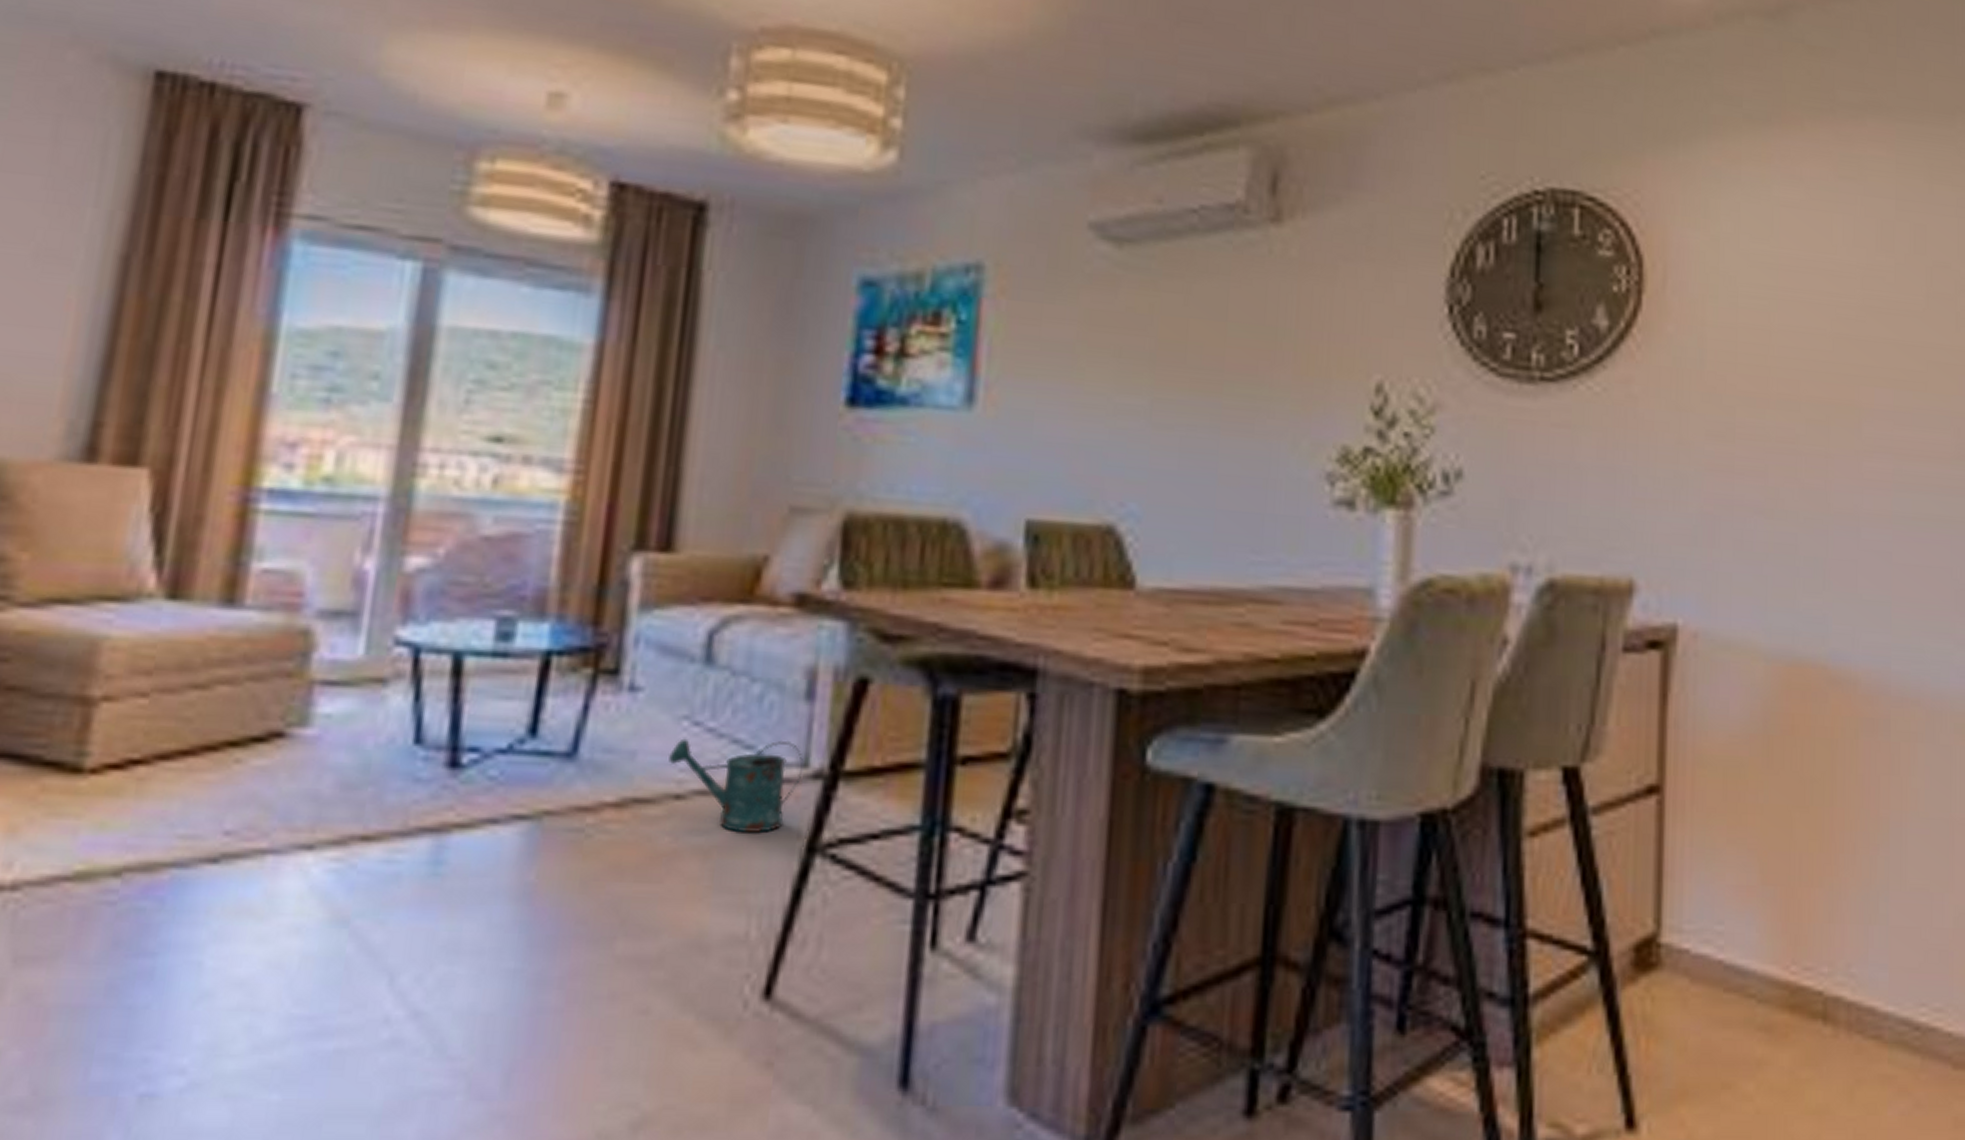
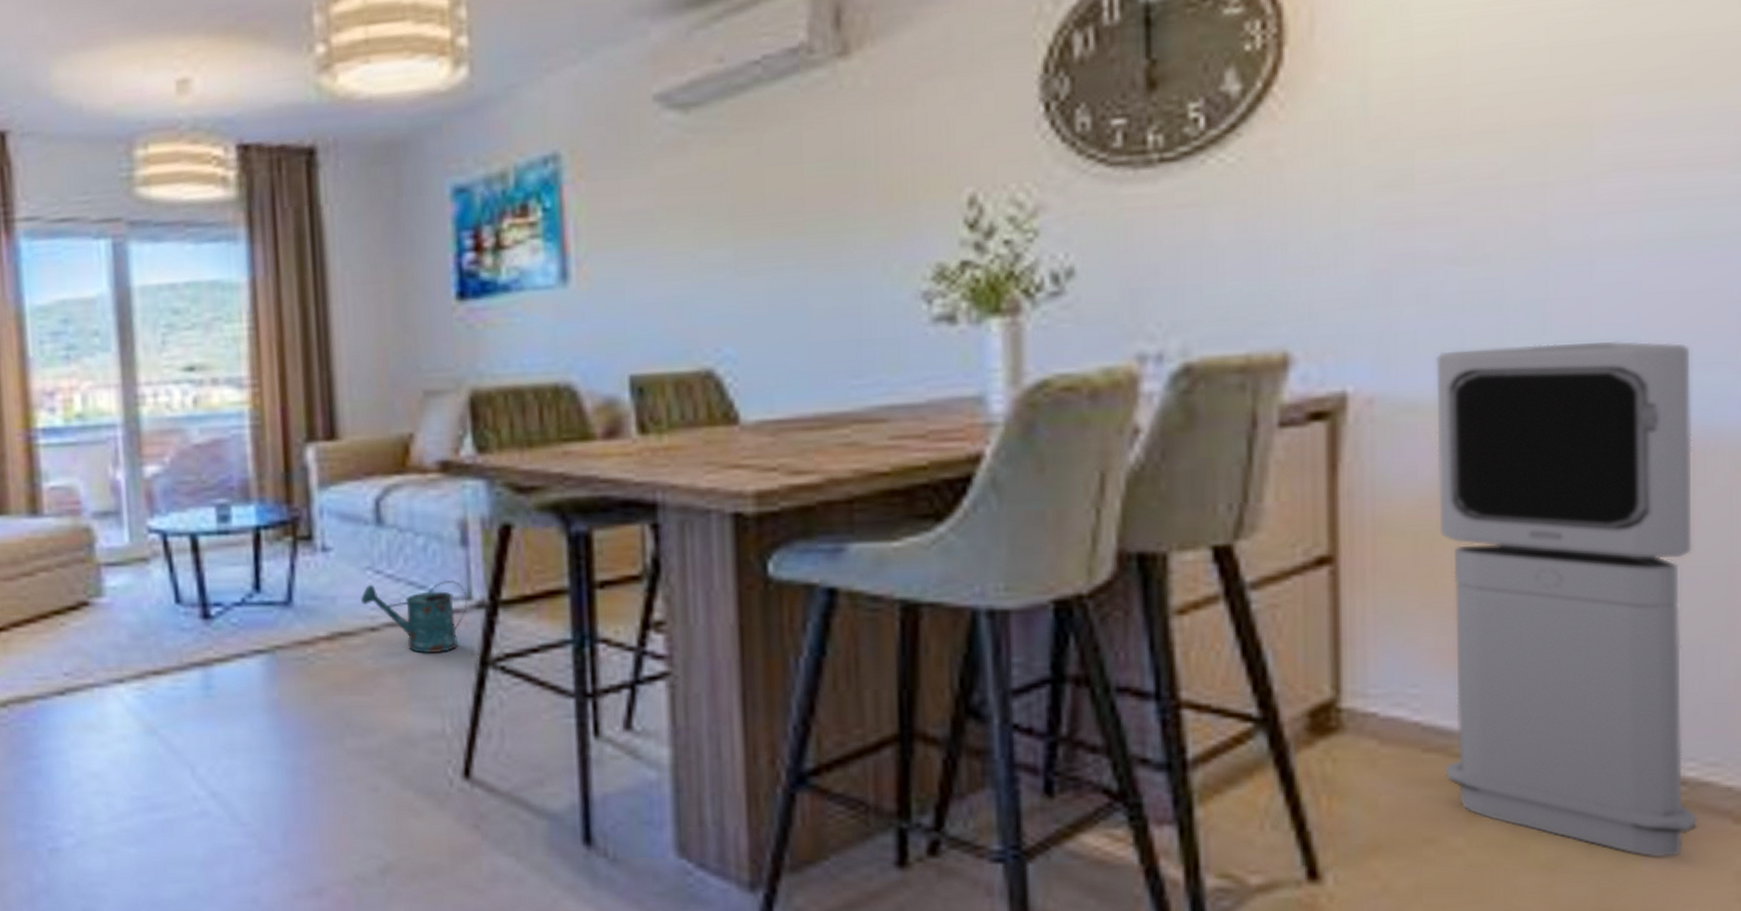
air purifier: none [1740,595,1928,1104] -> present [1436,340,1699,858]

